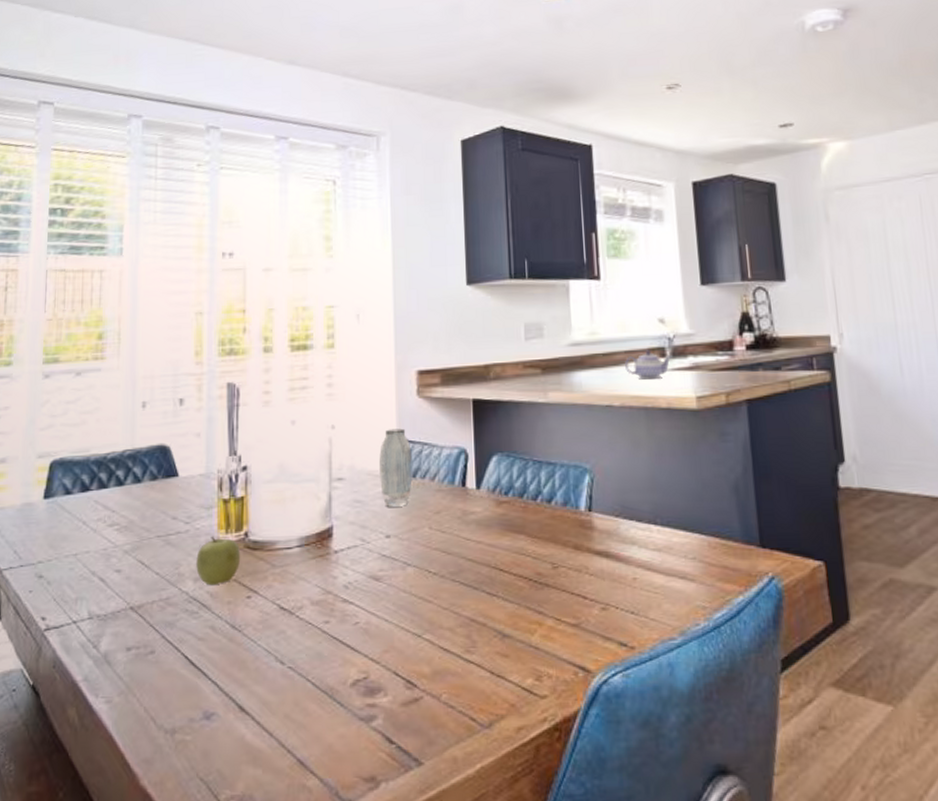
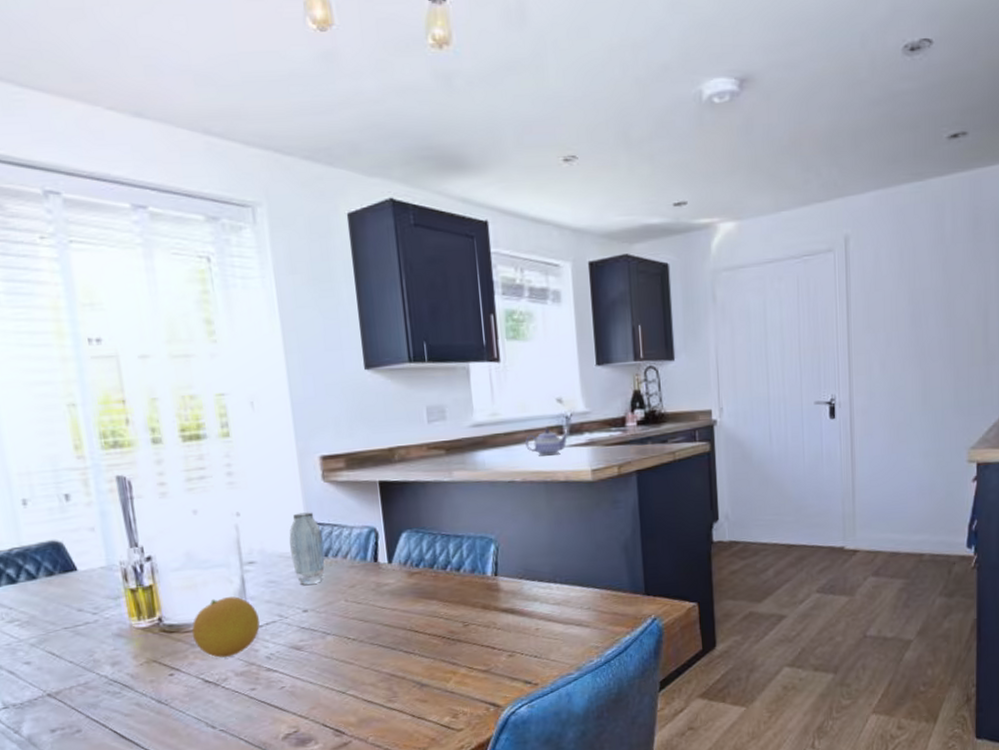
fruit: present [196,536,241,586] -> none [110,623,158,668]
fruit: none [274,515,341,582] -> present [191,596,260,658]

